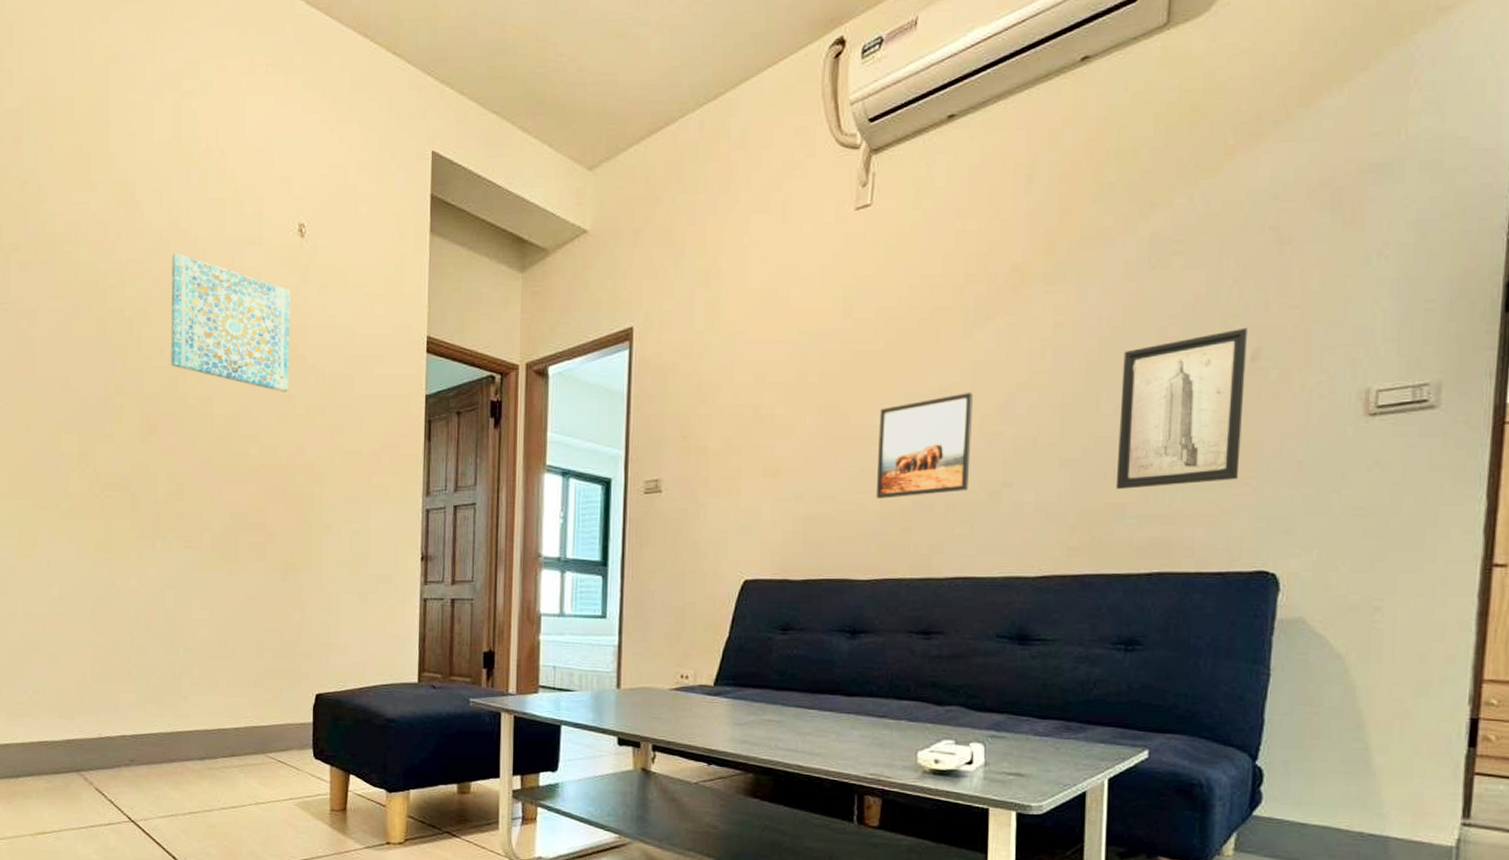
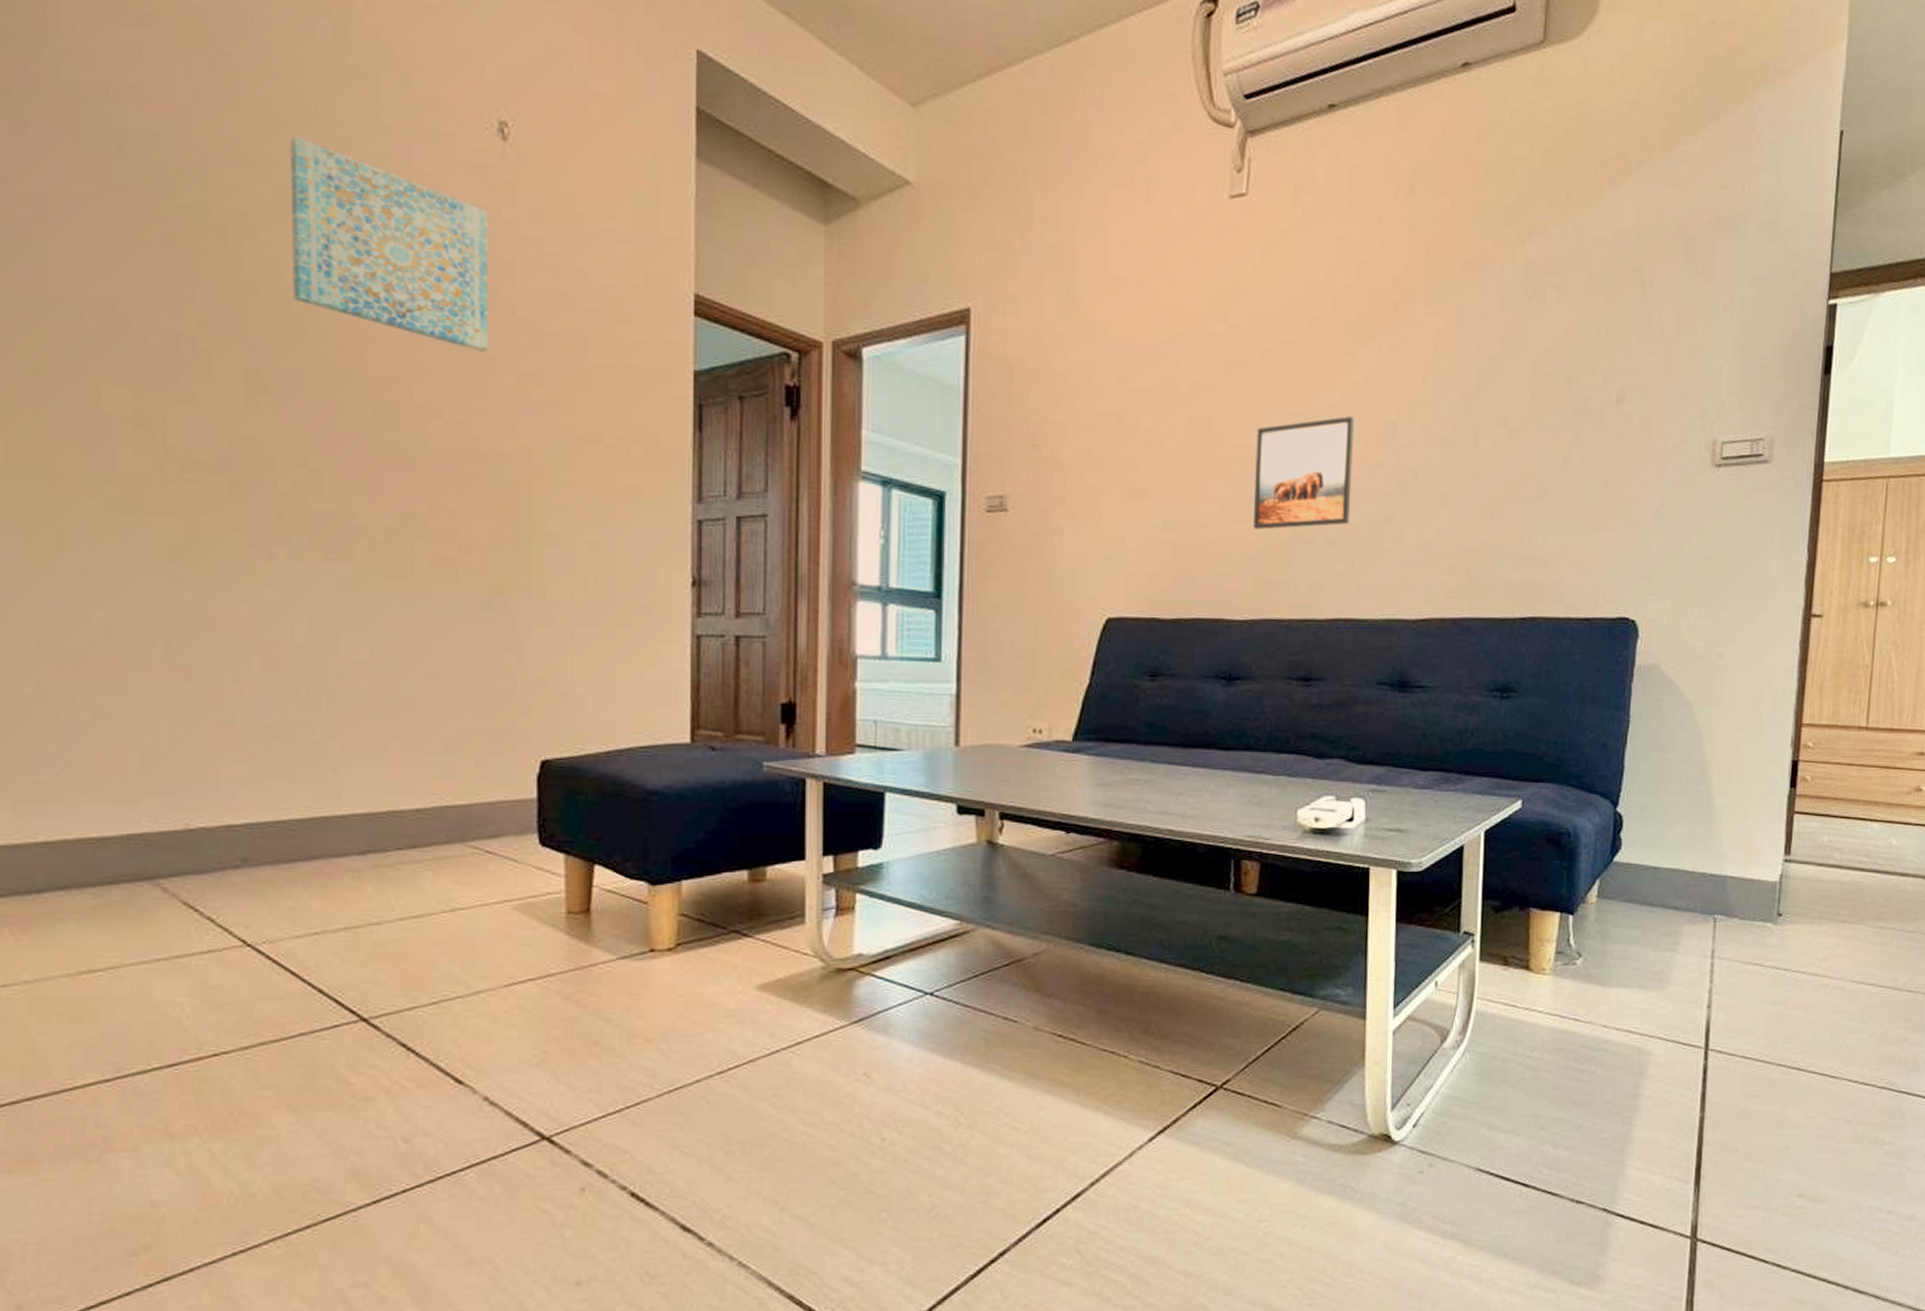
wall art: present [1115,327,1249,490] -> none [1493,369,1614,530]

